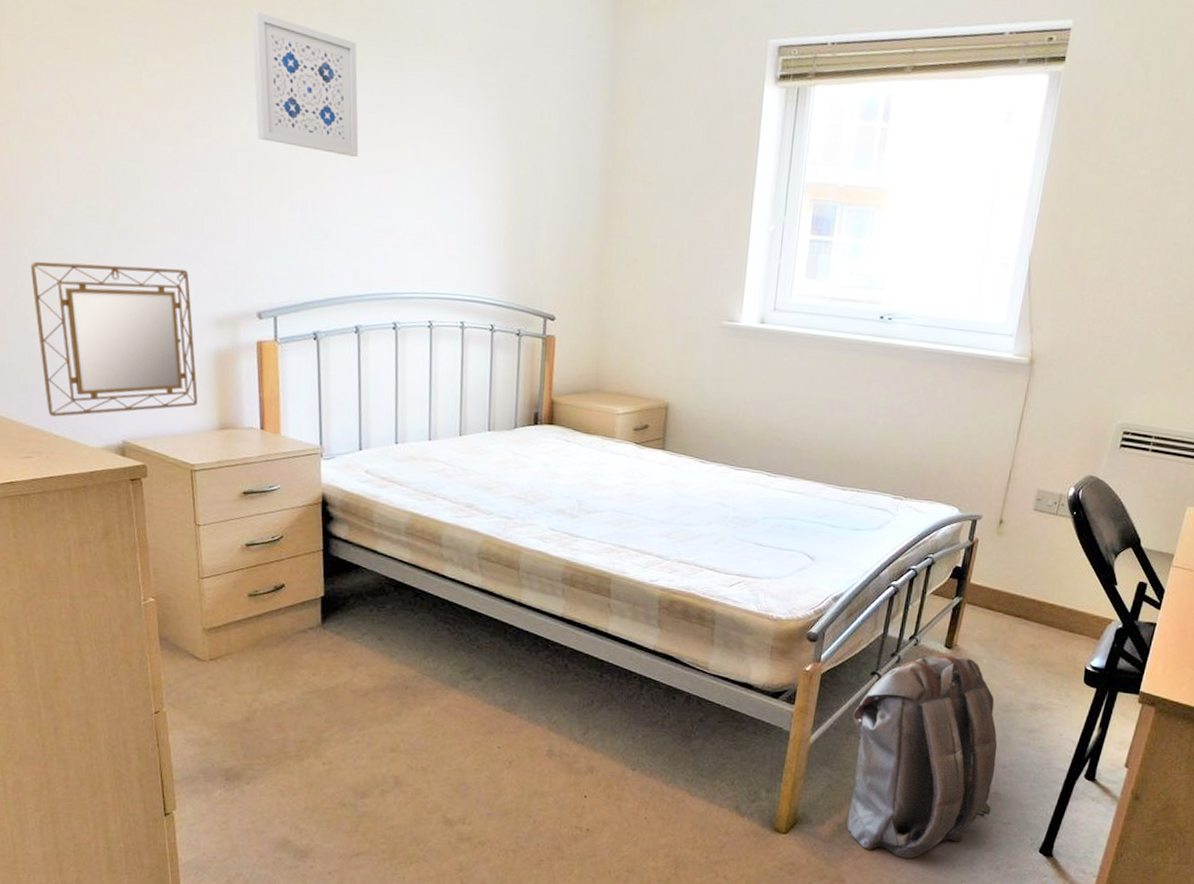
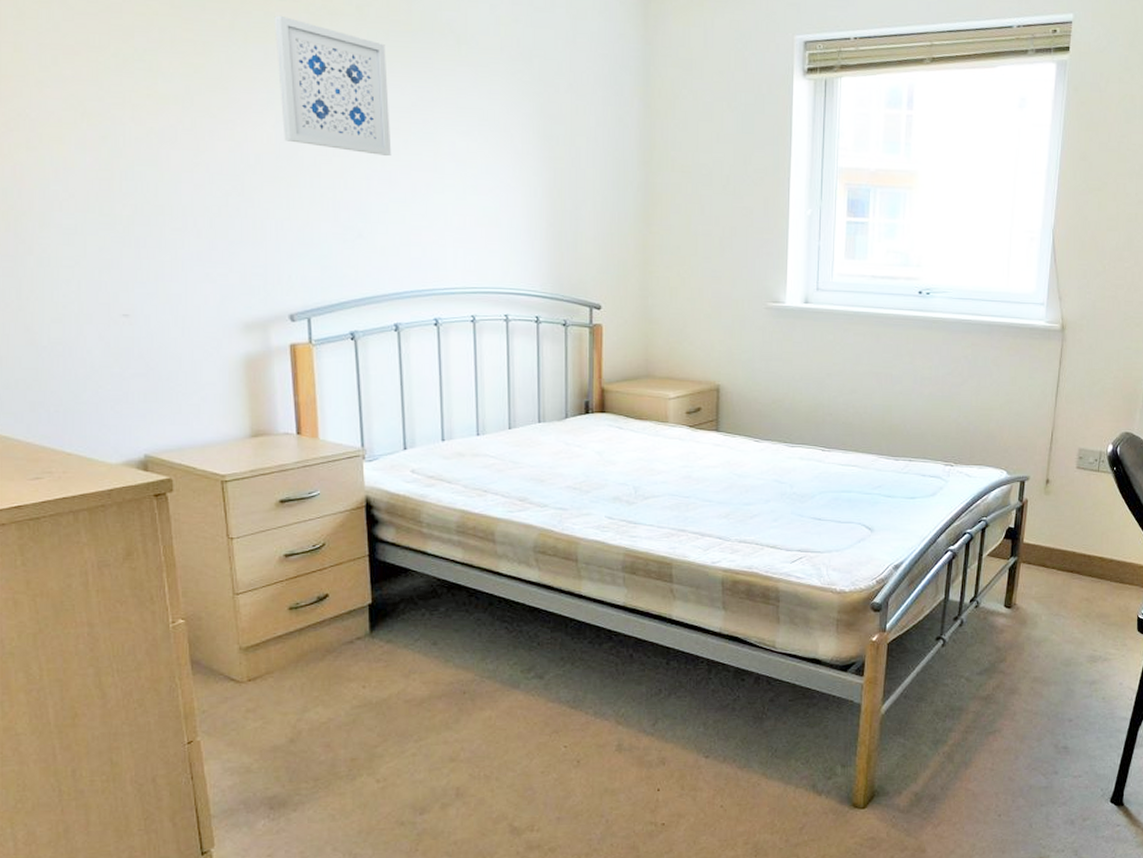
home mirror: present [30,261,198,417] -> none [37,272,227,434]
backpack: present [846,655,998,859] -> none [921,615,1062,822]

